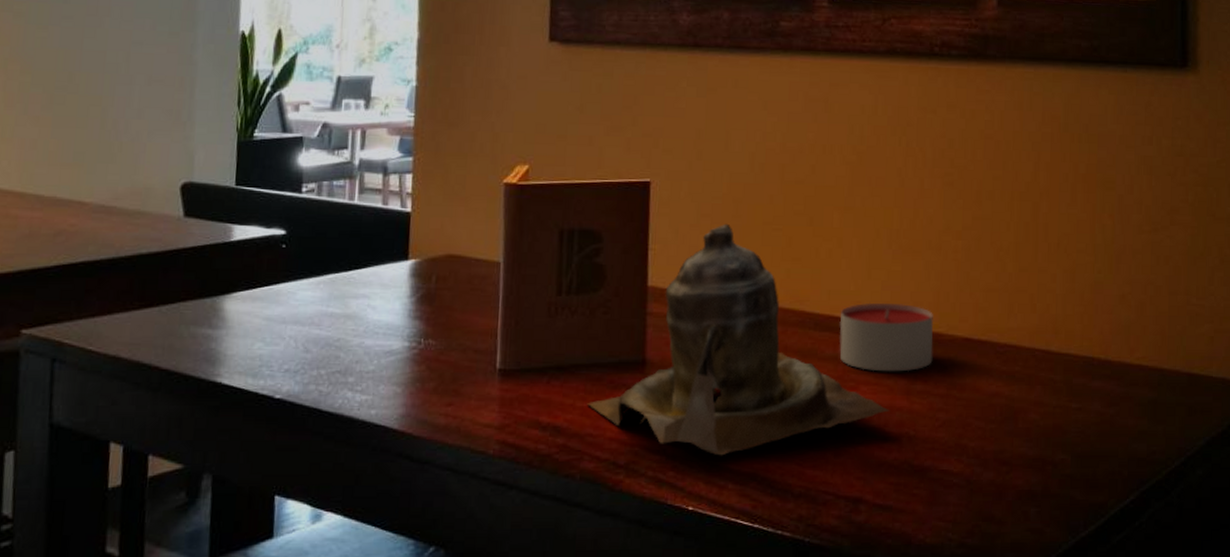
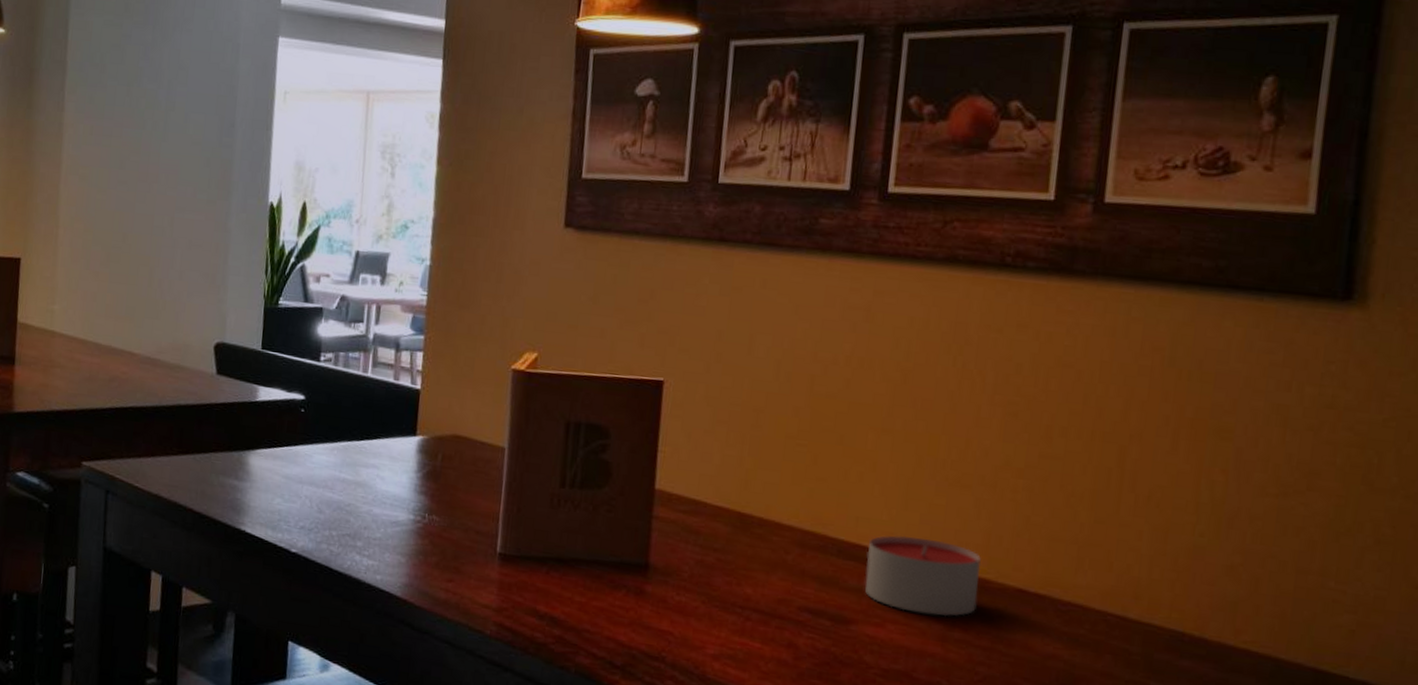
teapot: present [586,223,890,456] -> none [585,432,920,674]

